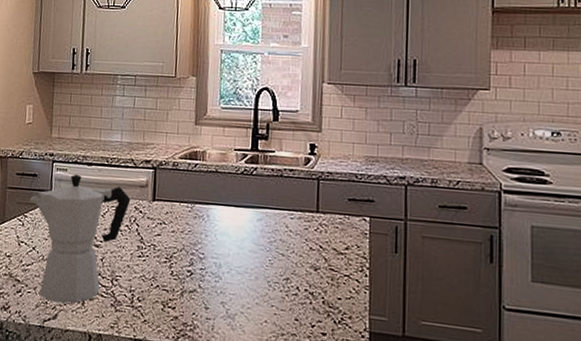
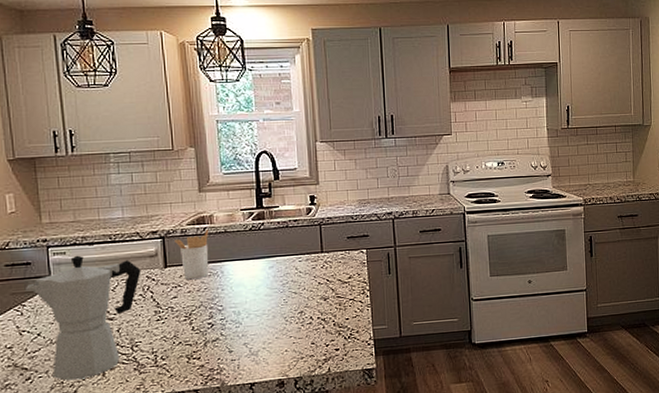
utensil holder: none [165,166,200,220] -> present [174,230,209,280]

